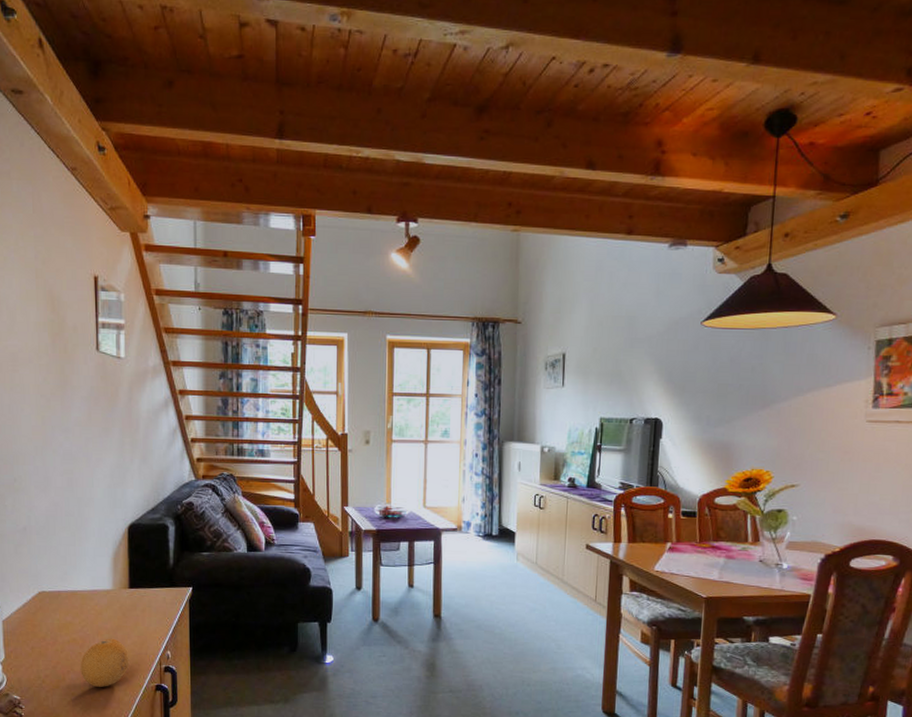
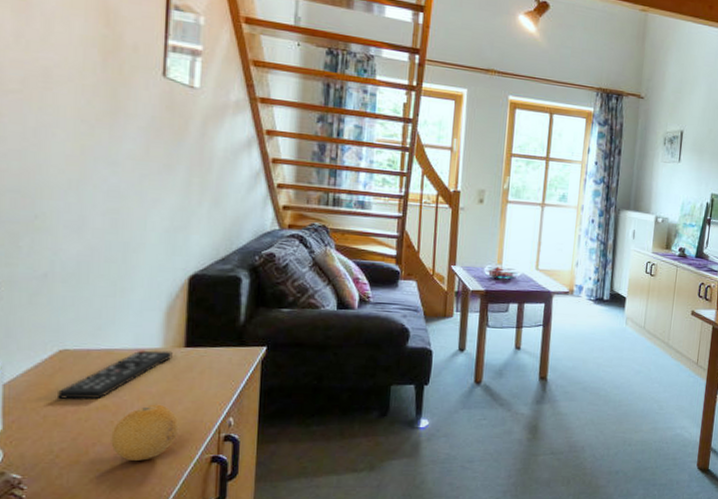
remote control: none [40,591,120,634] -> present [58,350,173,399]

